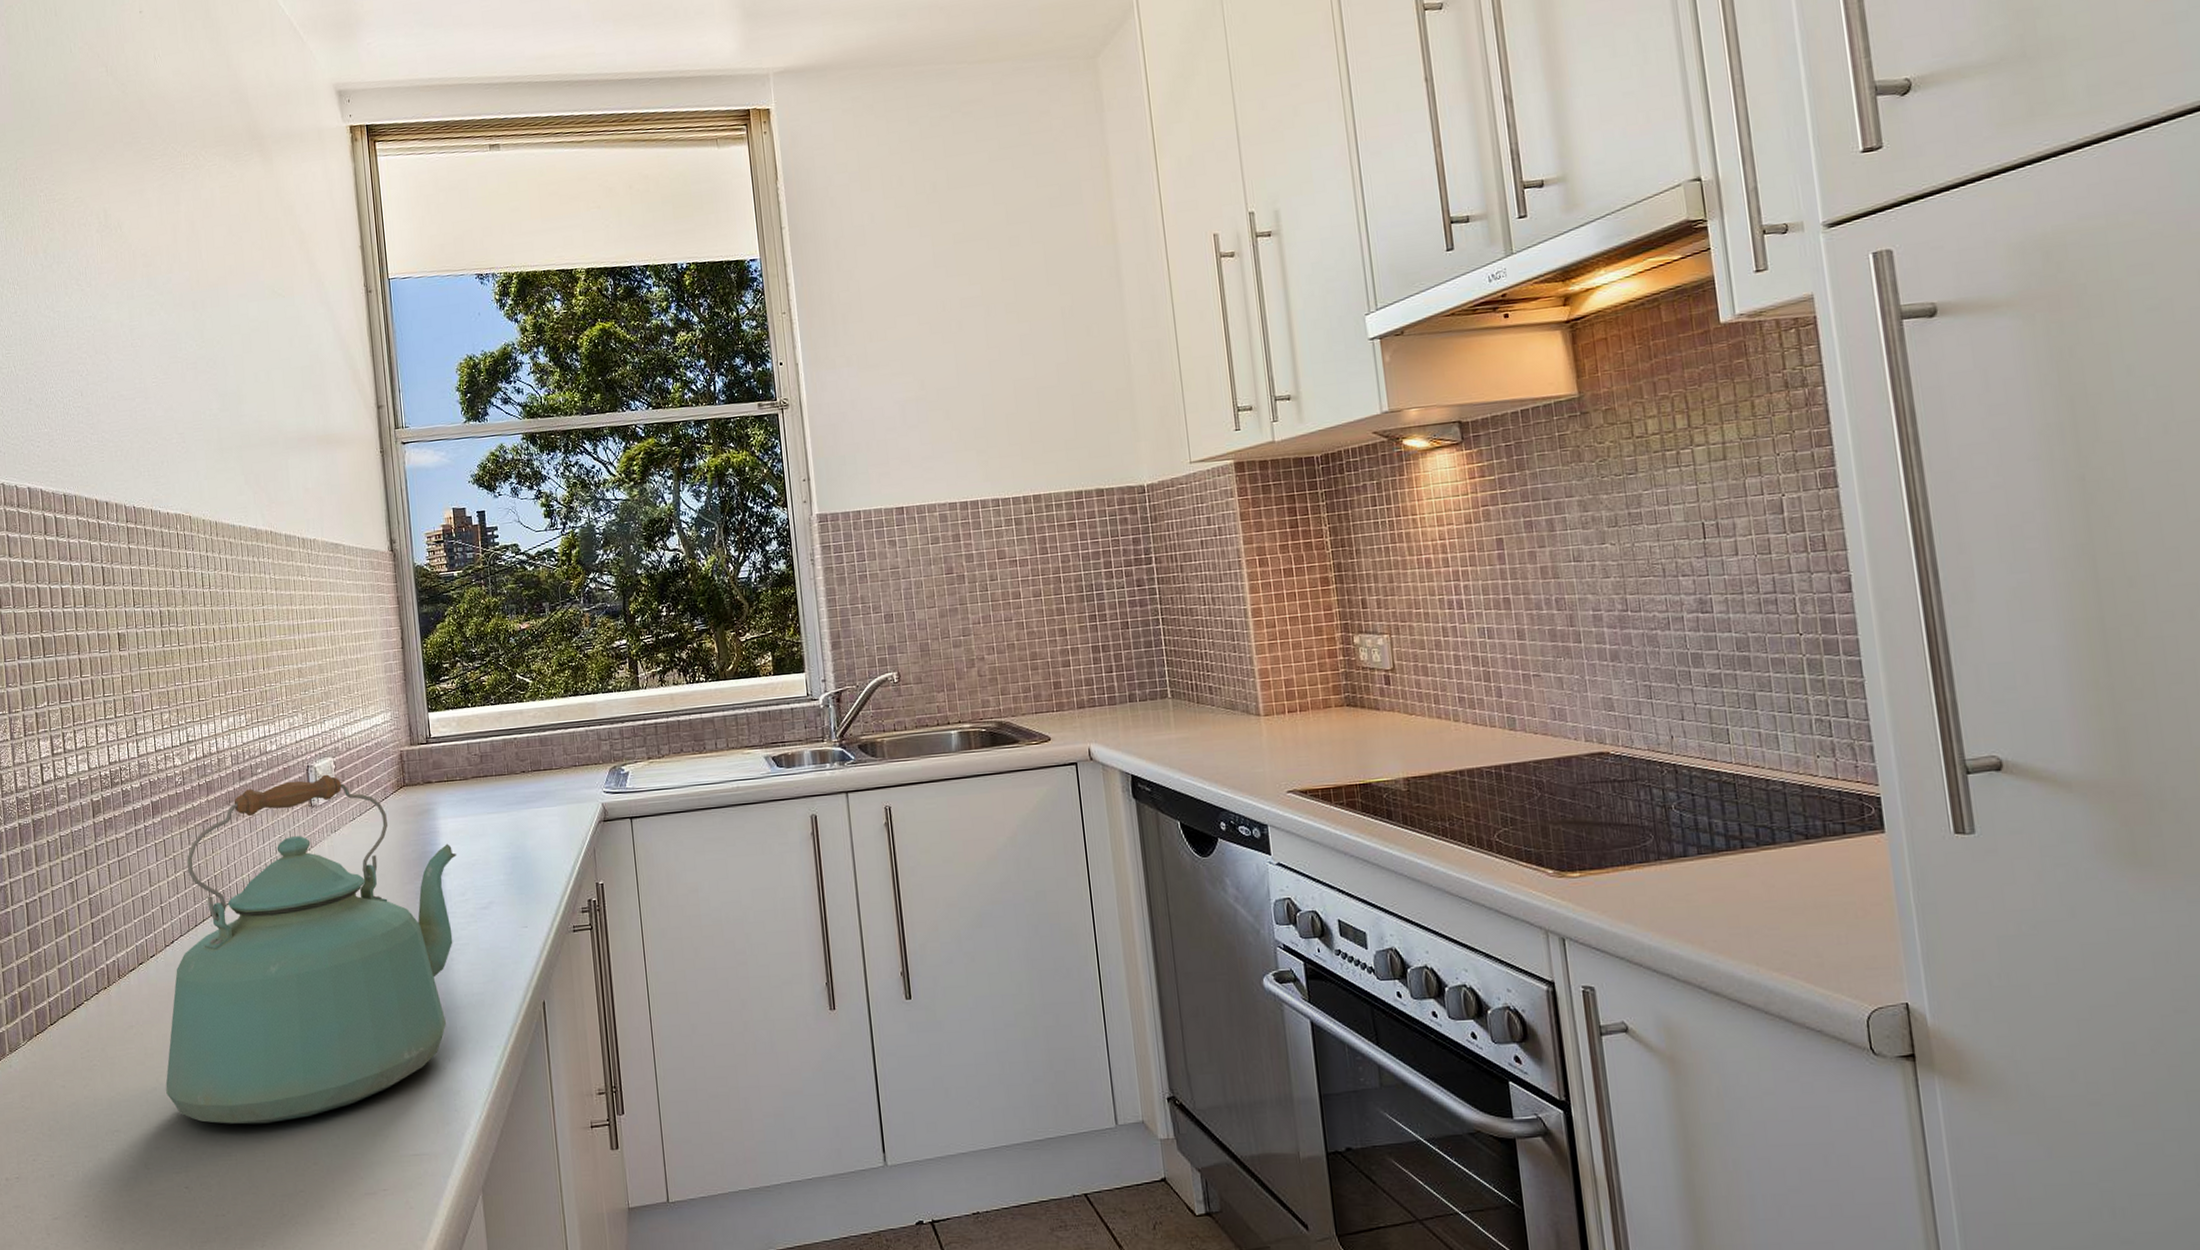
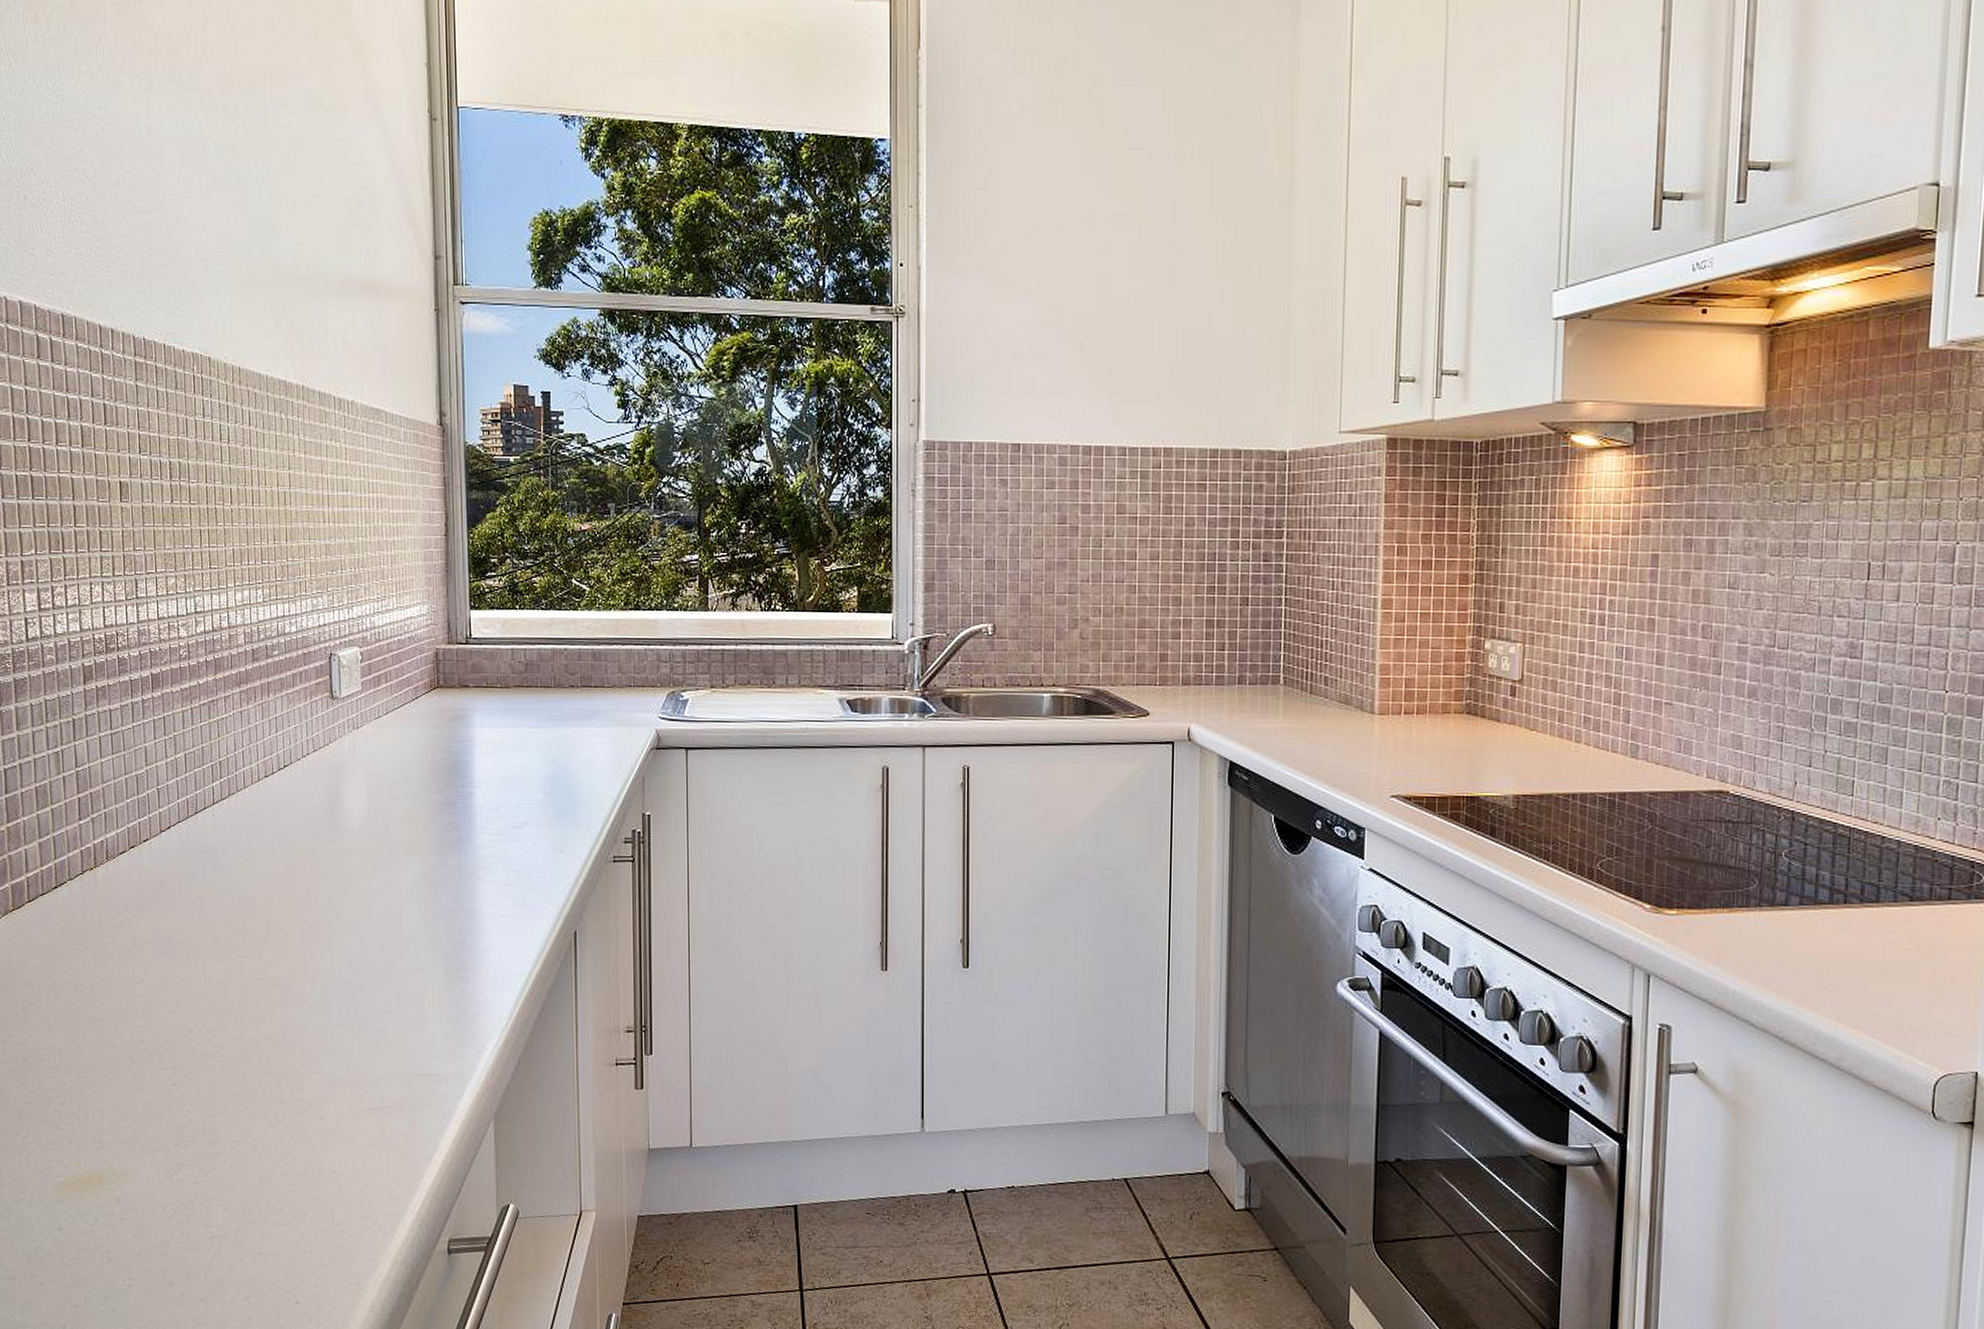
kettle: present [165,774,456,1124] -> none [155,665,491,1028]

